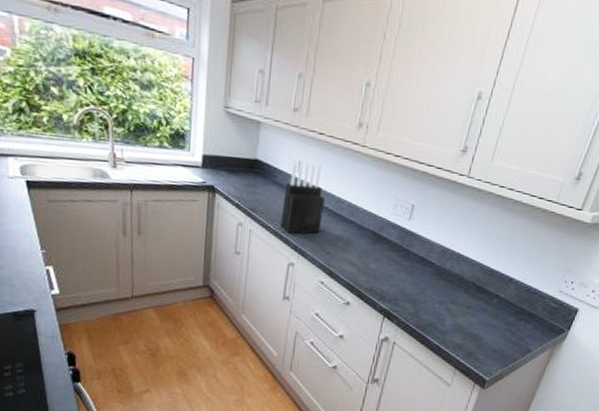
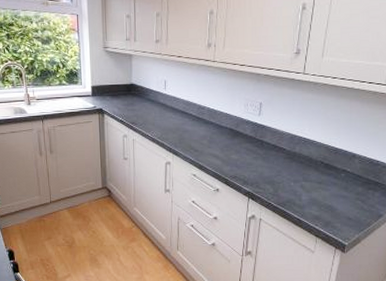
knife block: present [280,161,325,234] -> none [156,80,189,138]

